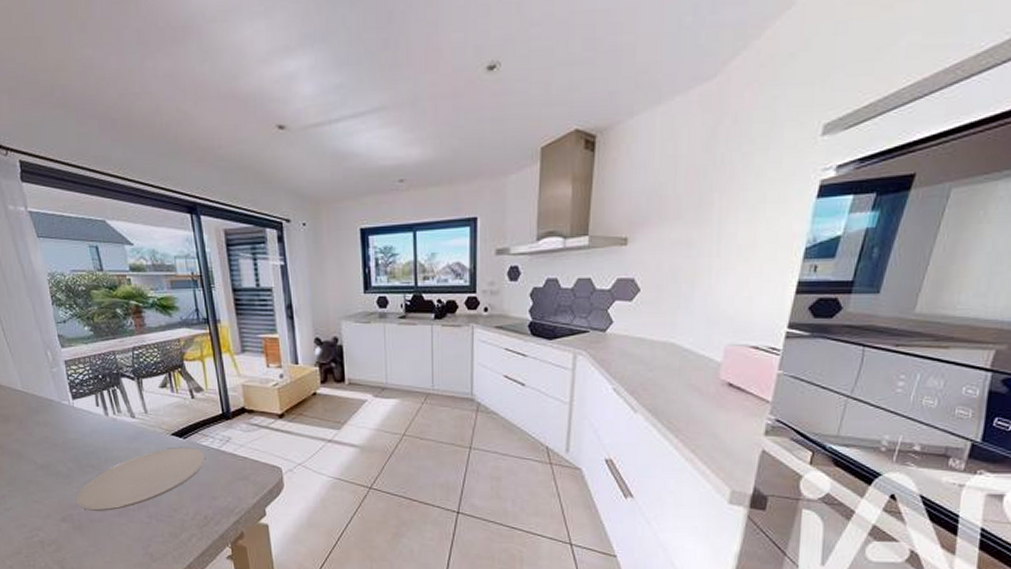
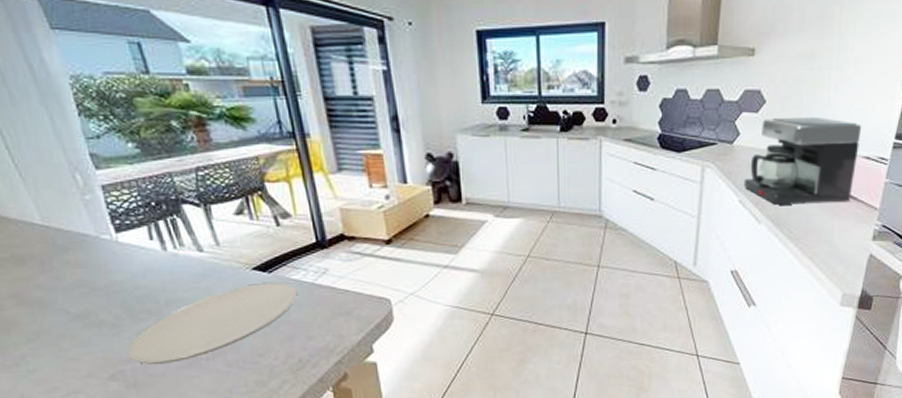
coffee maker: none [617,304,749,394] -> present [743,116,862,205]

